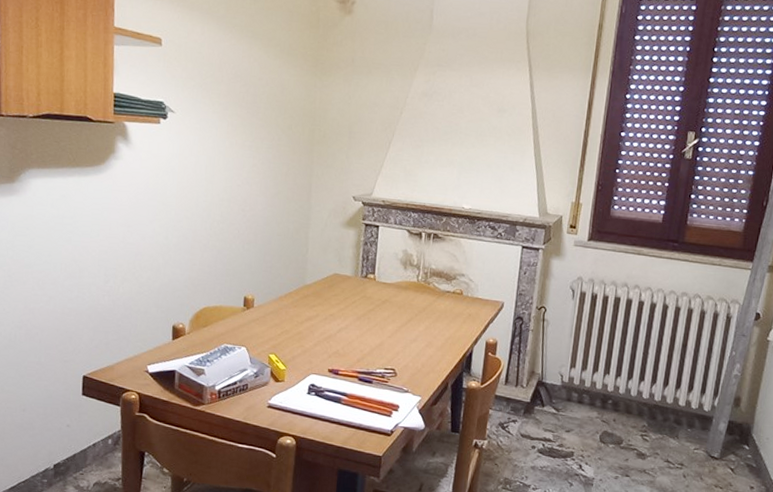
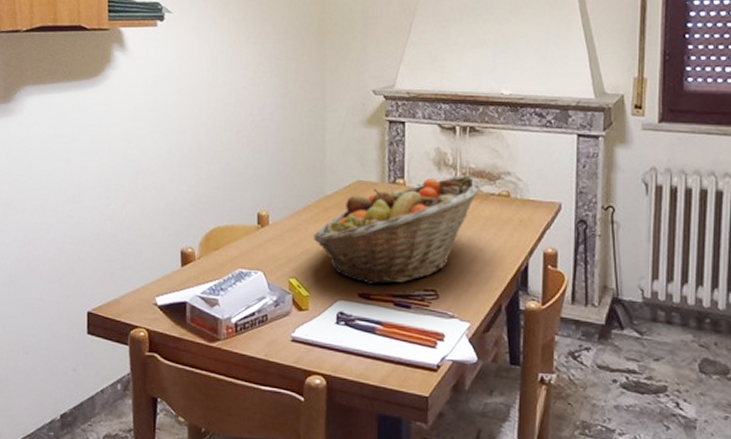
fruit basket: none [292,274,439,363] -> present [313,175,481,286]

